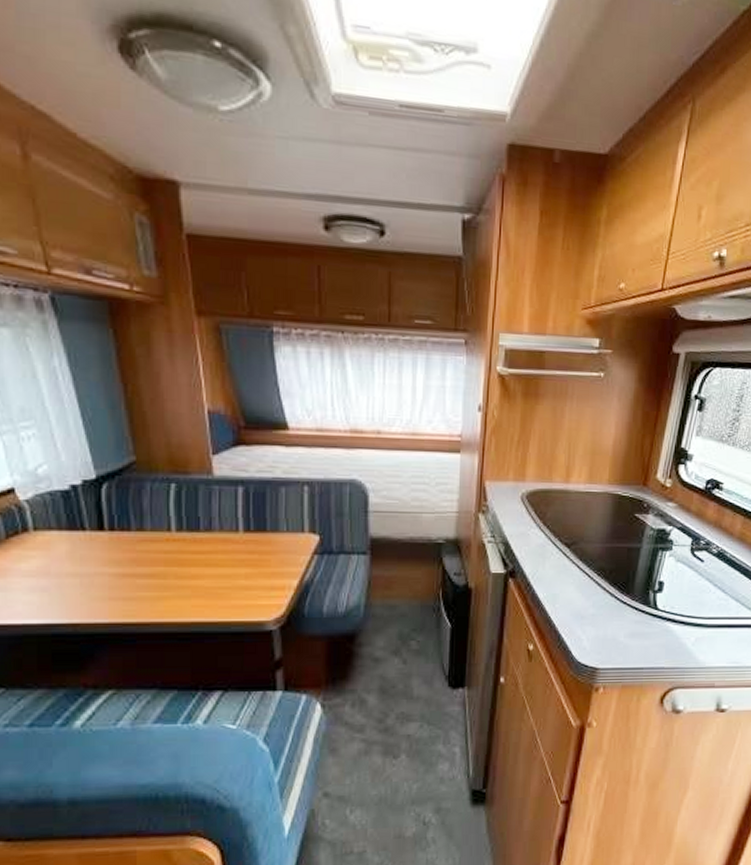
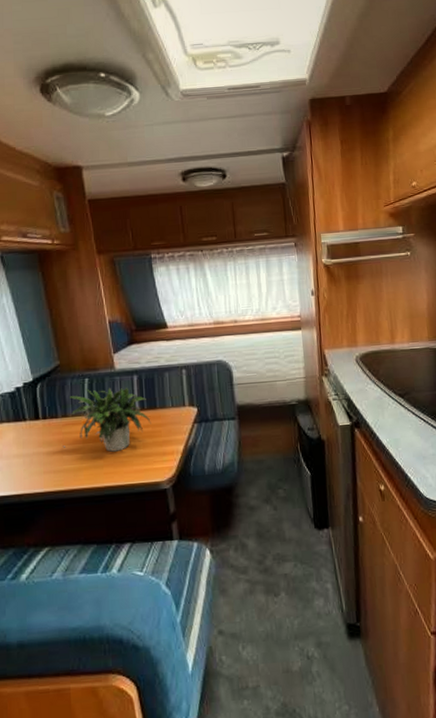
potted plant: none [136,497,258,580] -> present [63,388,151,452]

